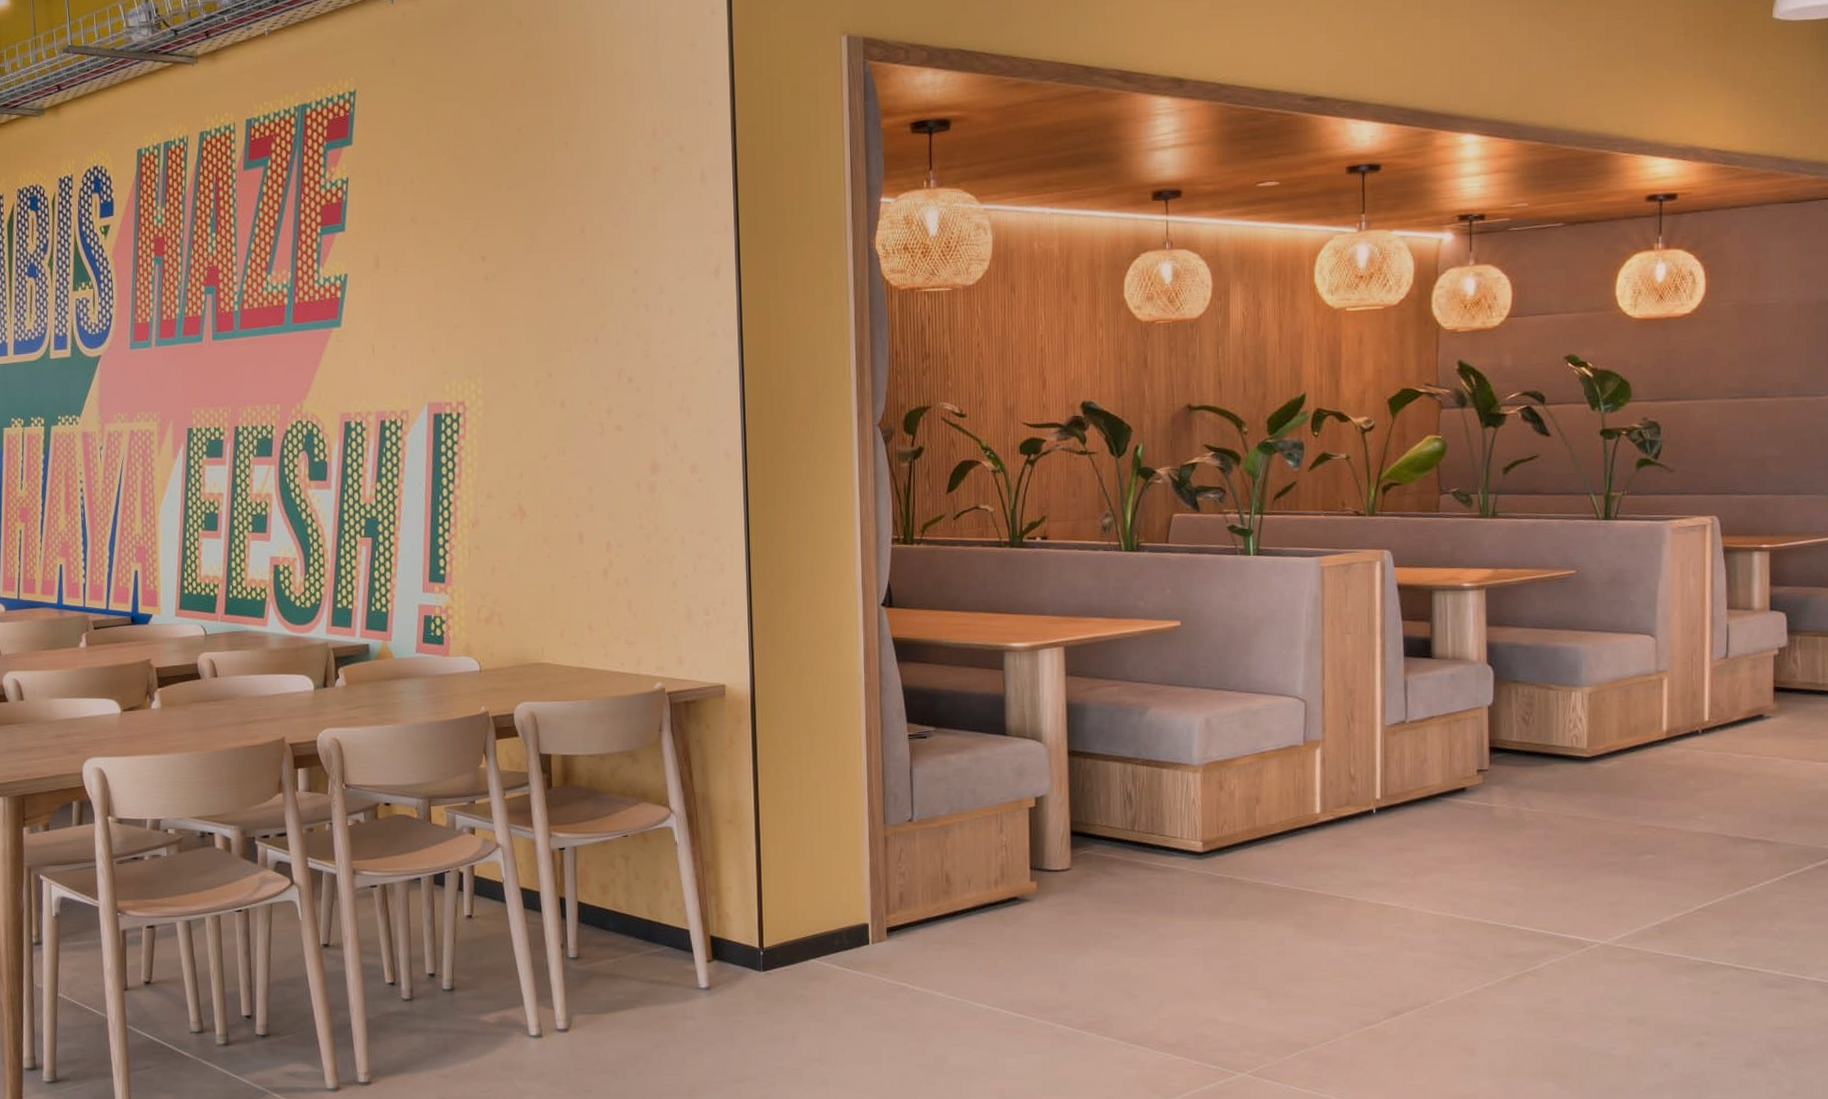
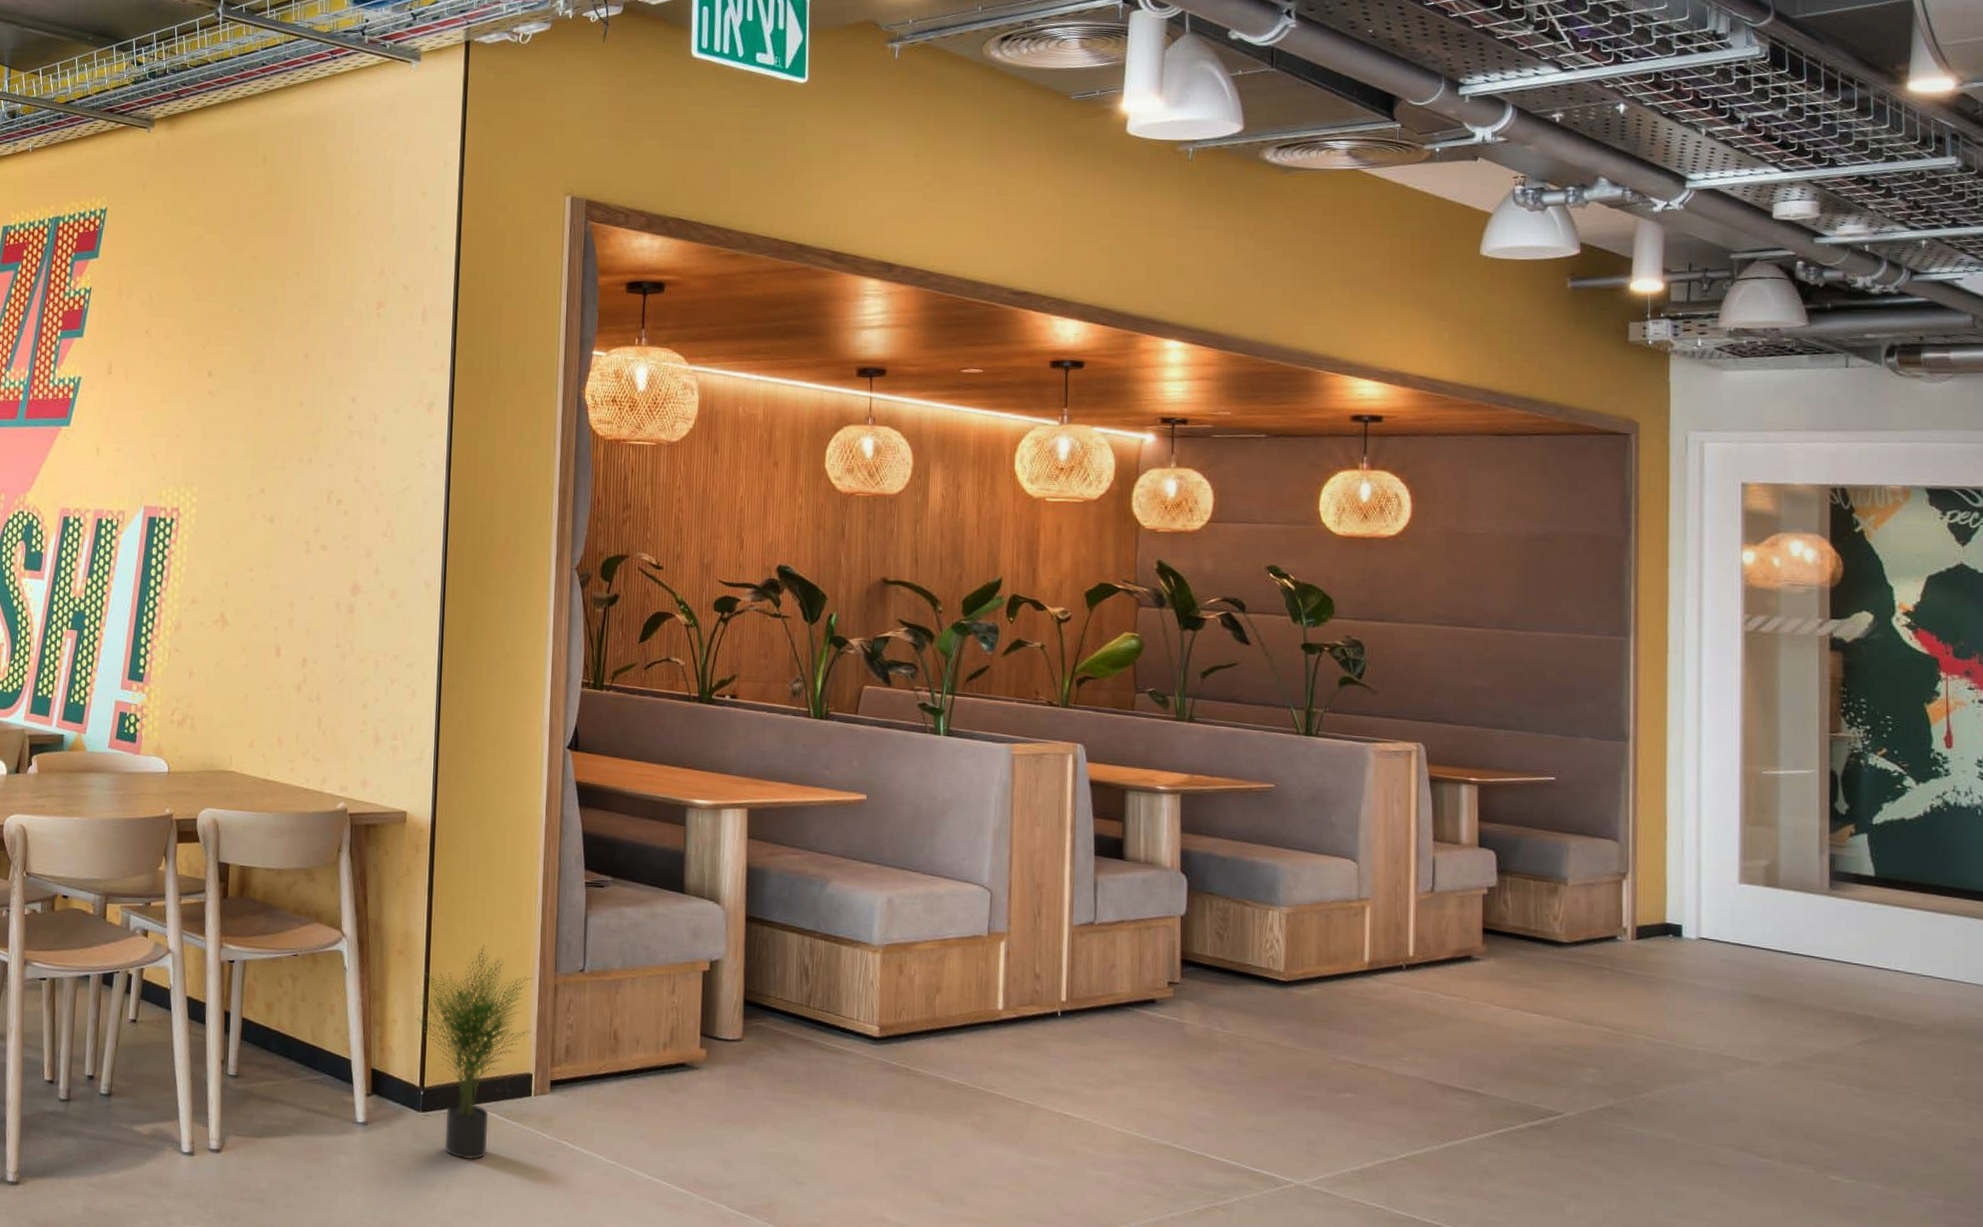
potted plant: none [750,806,865,1011] -> present [416,945,533,1160]

